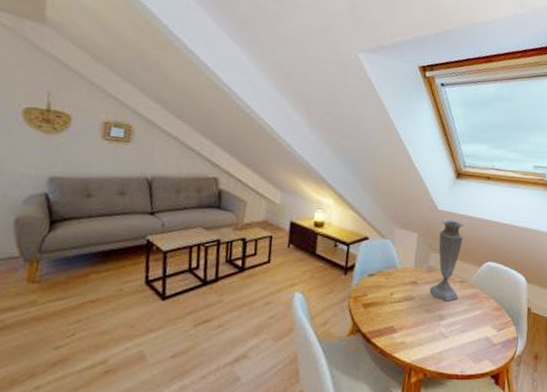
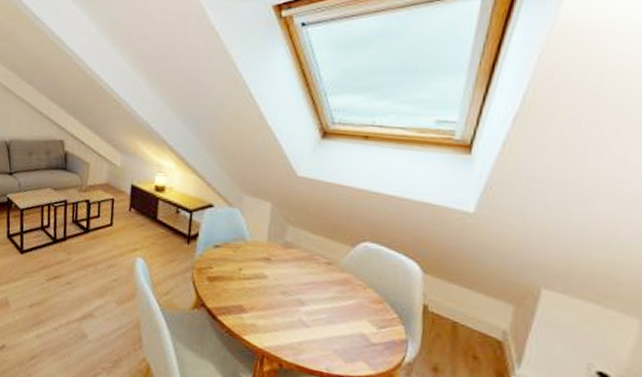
vase: present [430,219,464,301] -> none [286,187,332,285]

